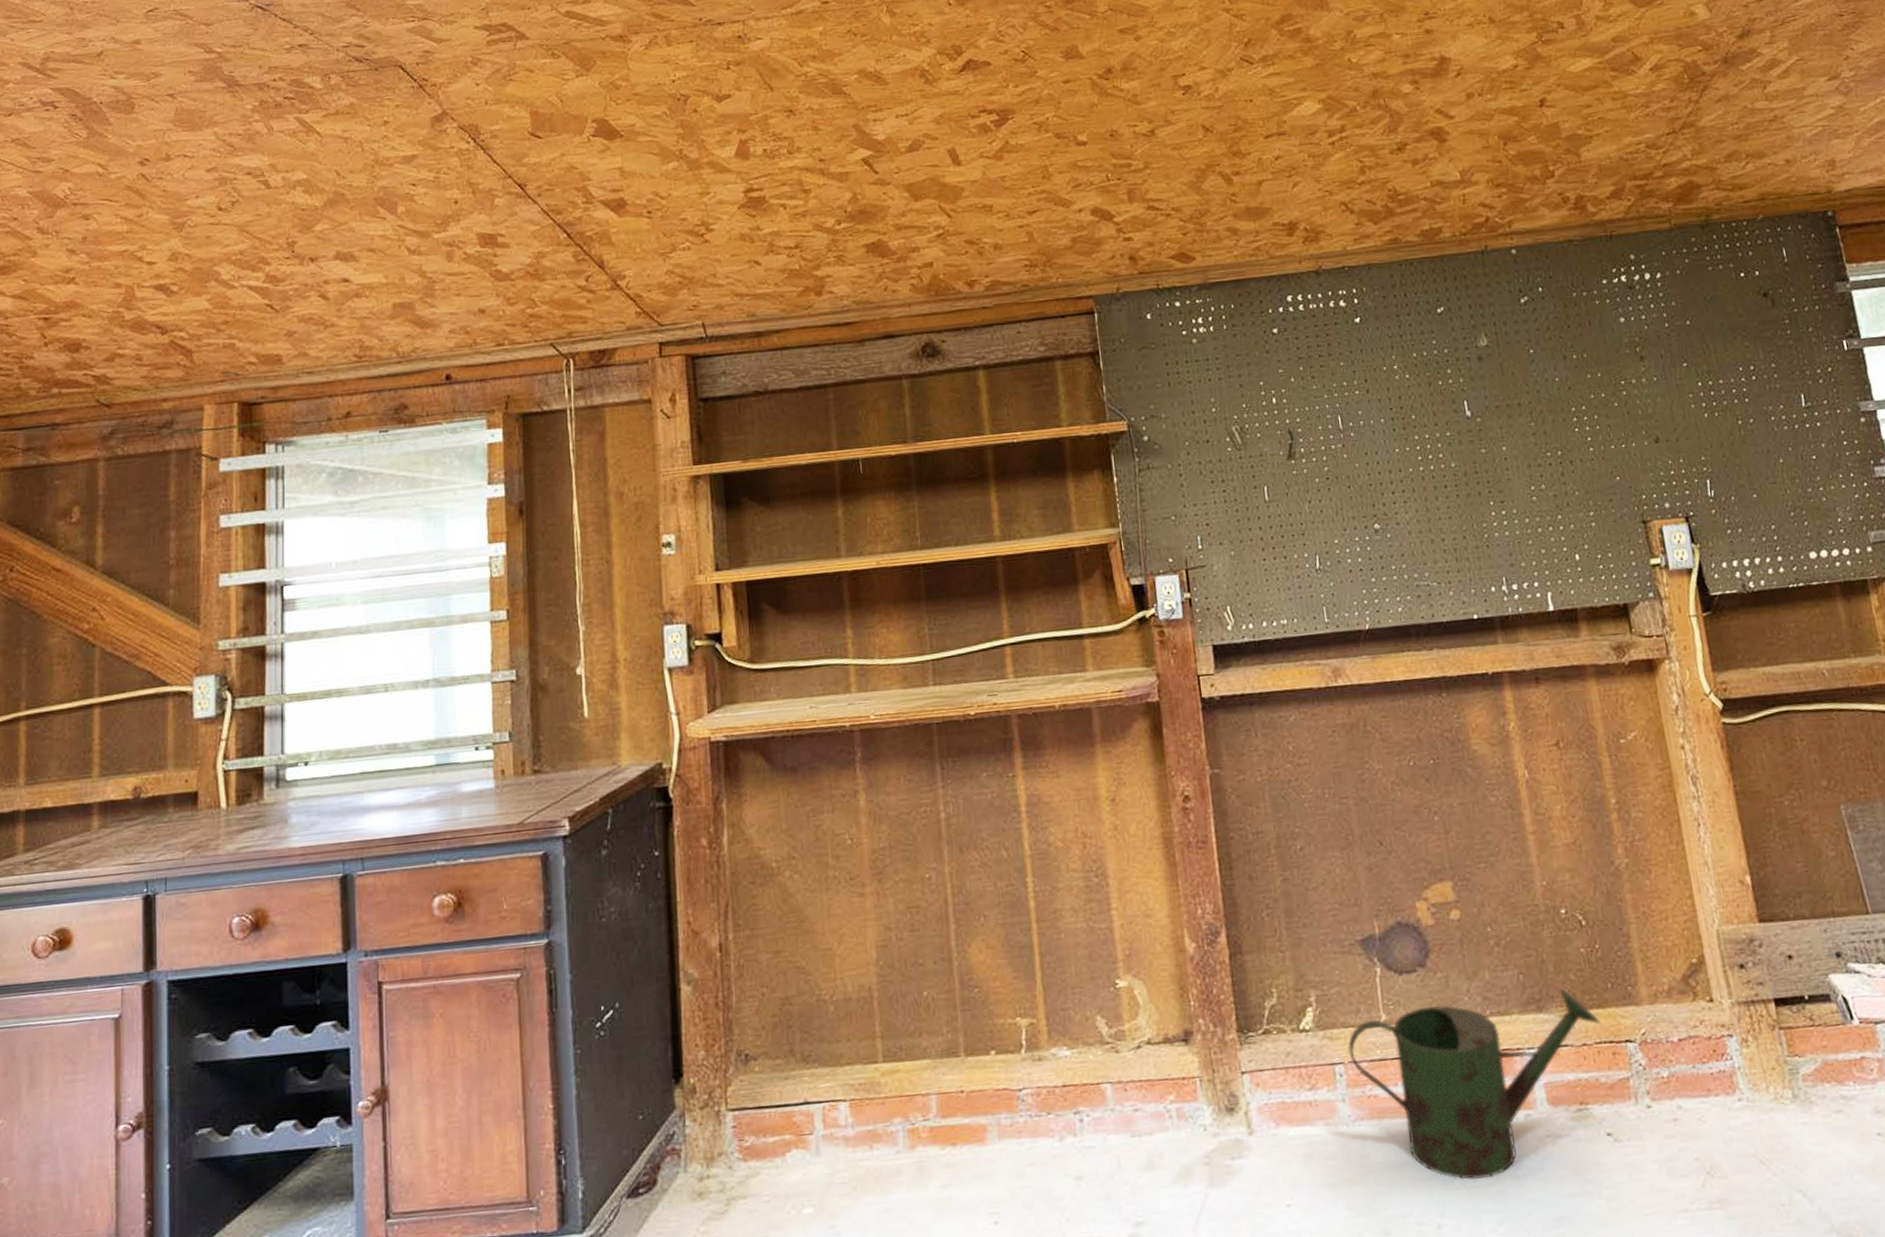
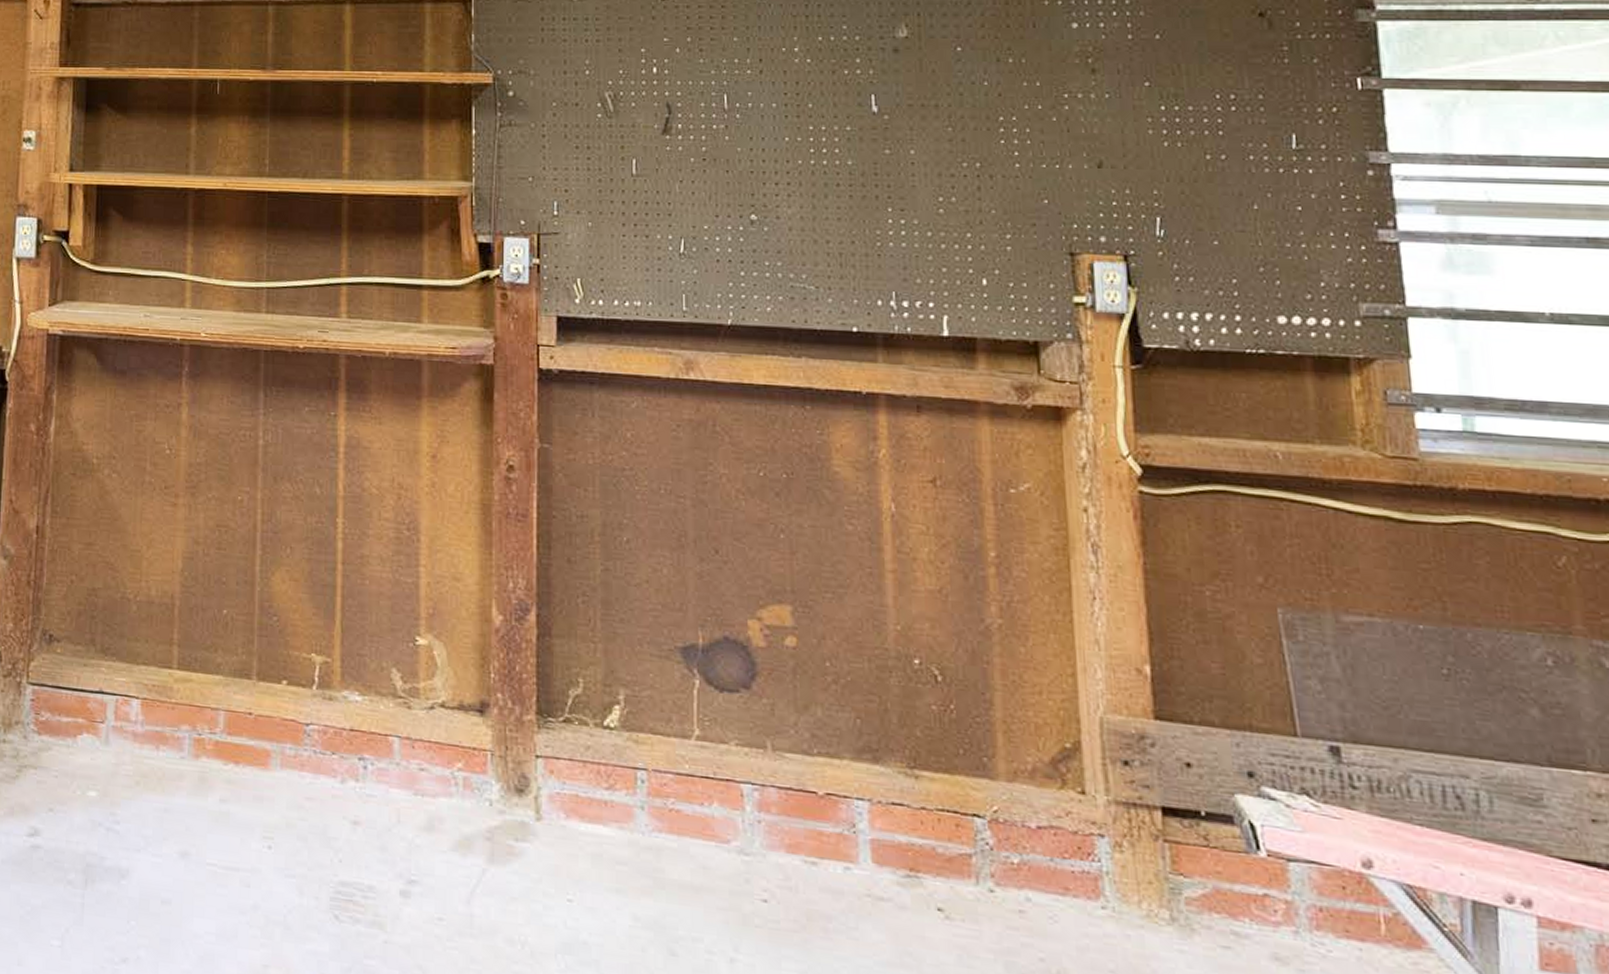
watering can: present [1348,988,1601,1180] -> none [654,729,946,924]

